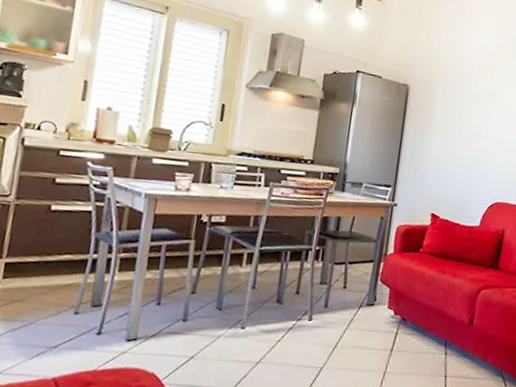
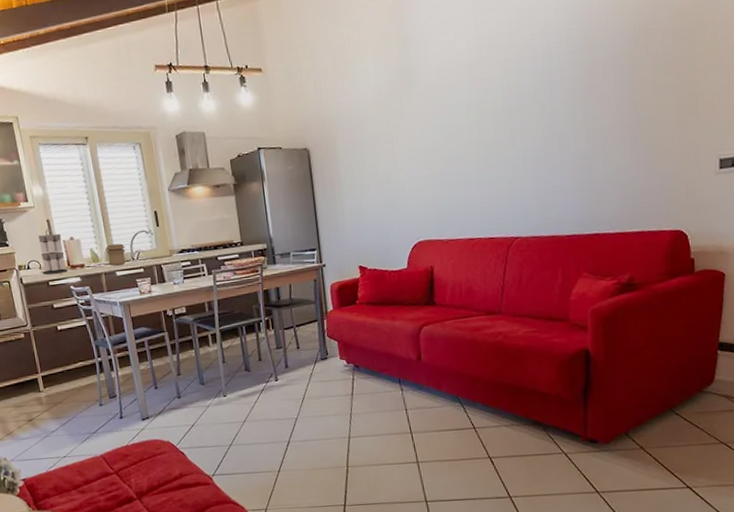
spice rack: none [55,90,97,145] -> present [38,228,68,275]

